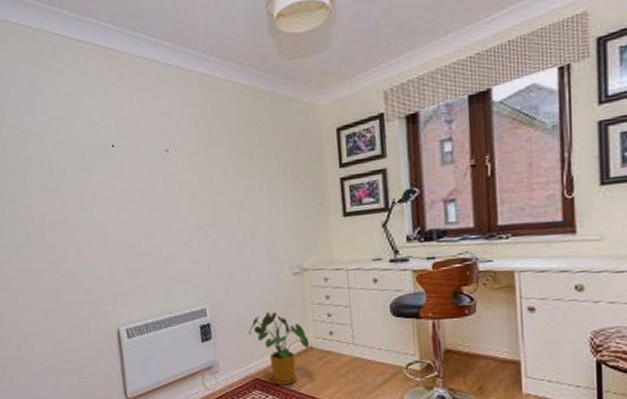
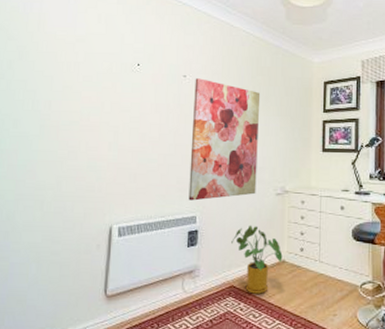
wall art: none [179,149,270,293] -> present [188,78,261,201]

